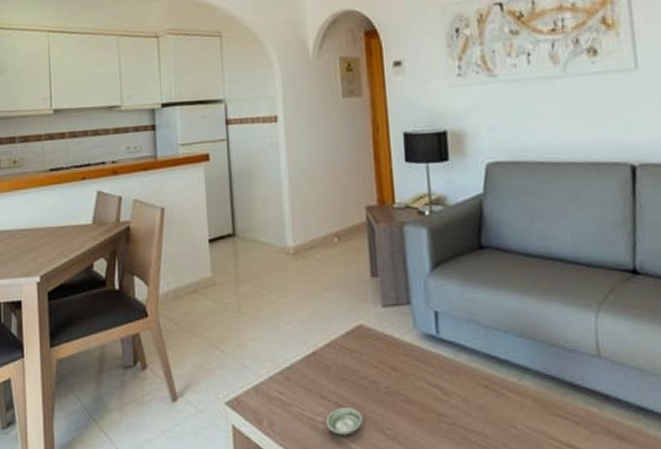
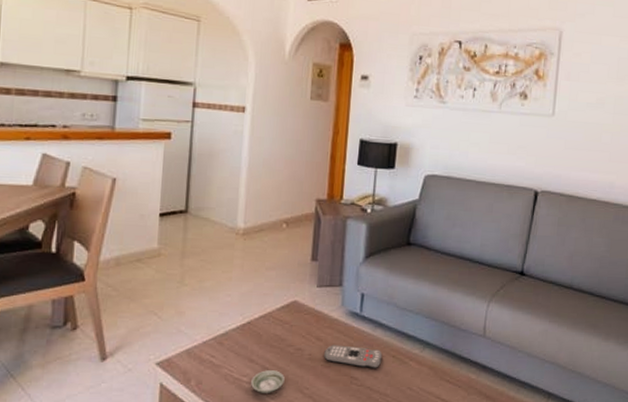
remote control: none [402,375,473,404] -> present [324,345,383,369]

